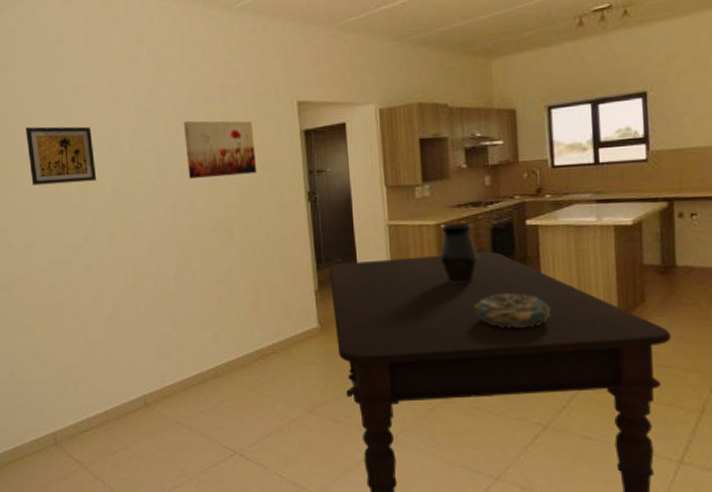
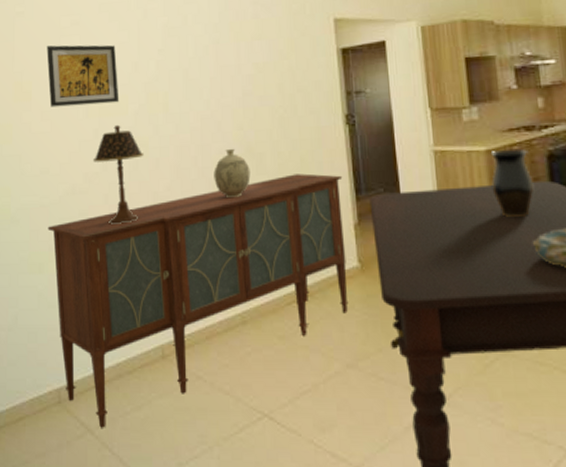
sideboard: none [36,246,310,464] -> present [47,173,349,428]
table lamp: none [74,201,122,292] -> present [92,124,144,224]
wall art: present [183,120,257,178] -> none [213,38,291,100]
decorative vase: none [187,223,221,267] -> present [214,148,251,197]

